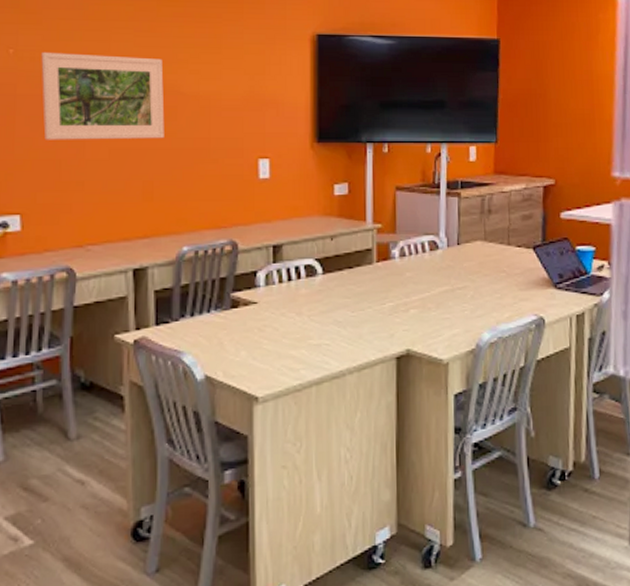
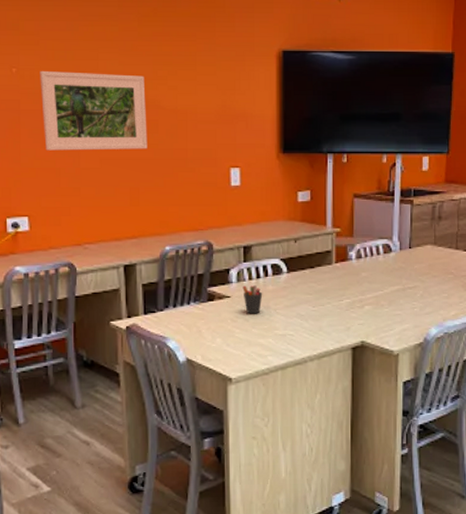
pen holder: none [271,289,295,322] -> present [242,285,263,314]

